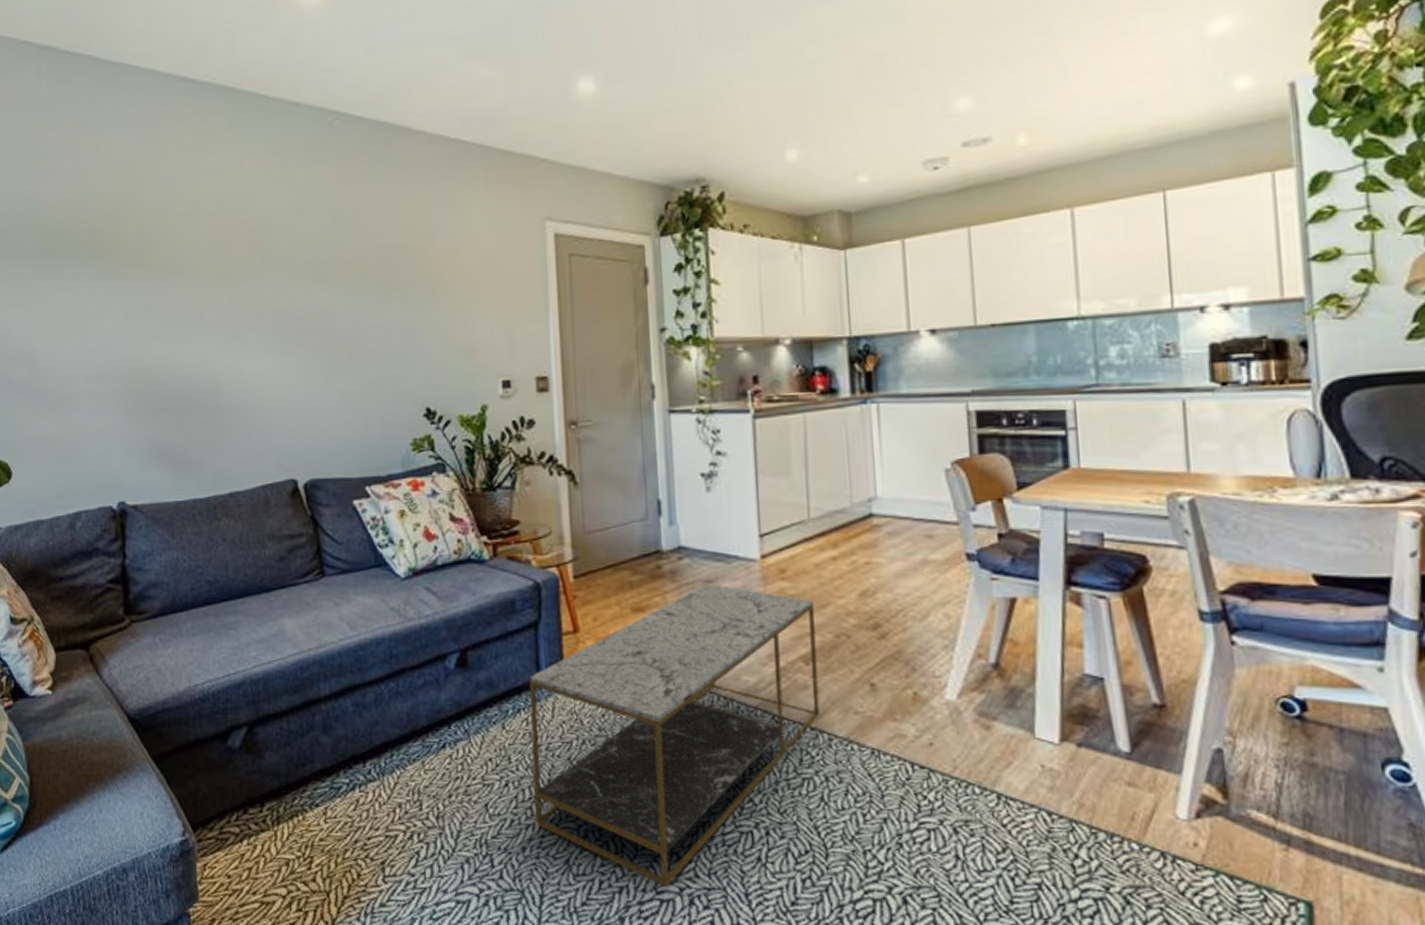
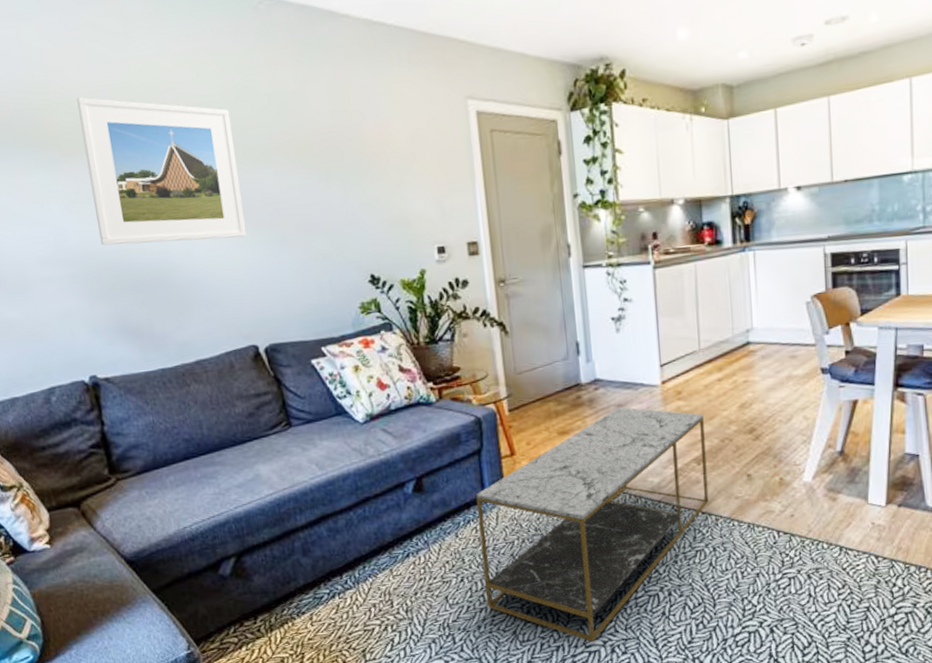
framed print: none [144,209,298,362] -> present [76,97,247,246]

